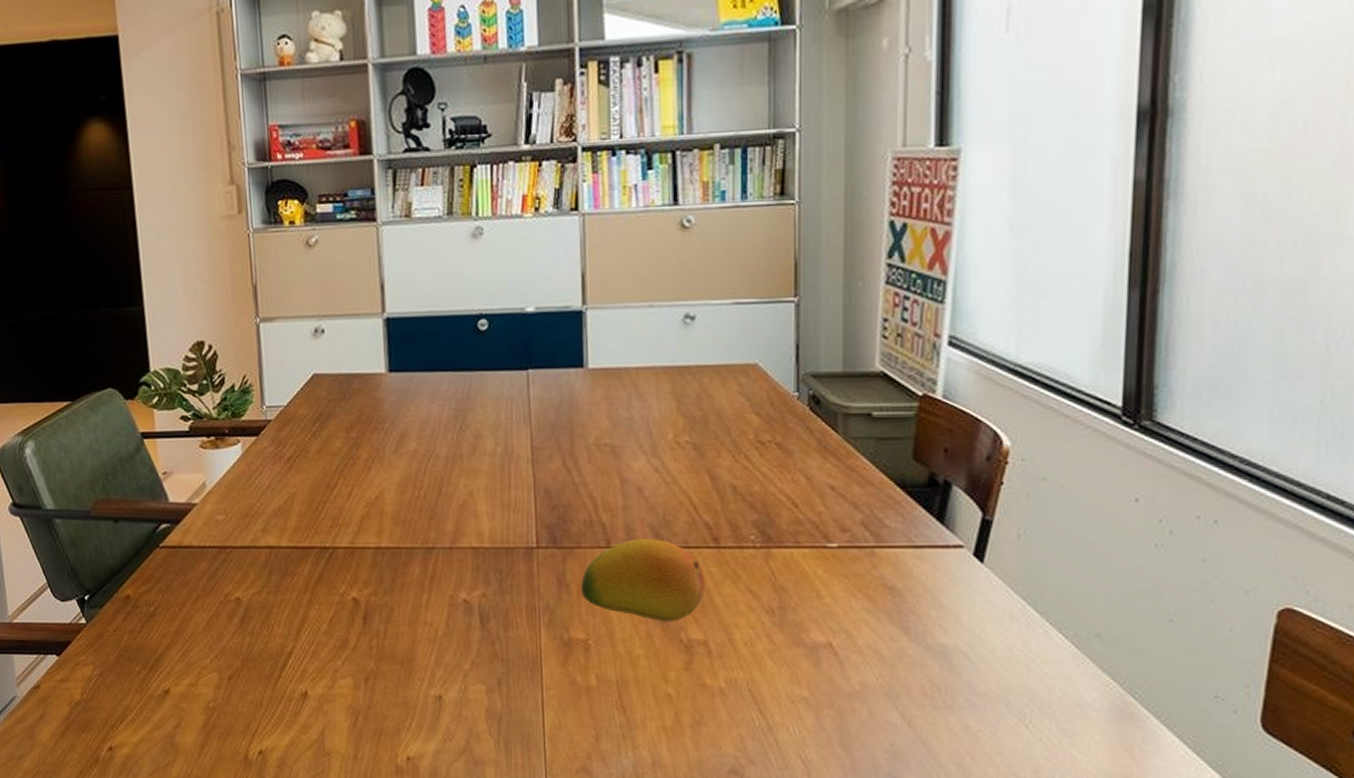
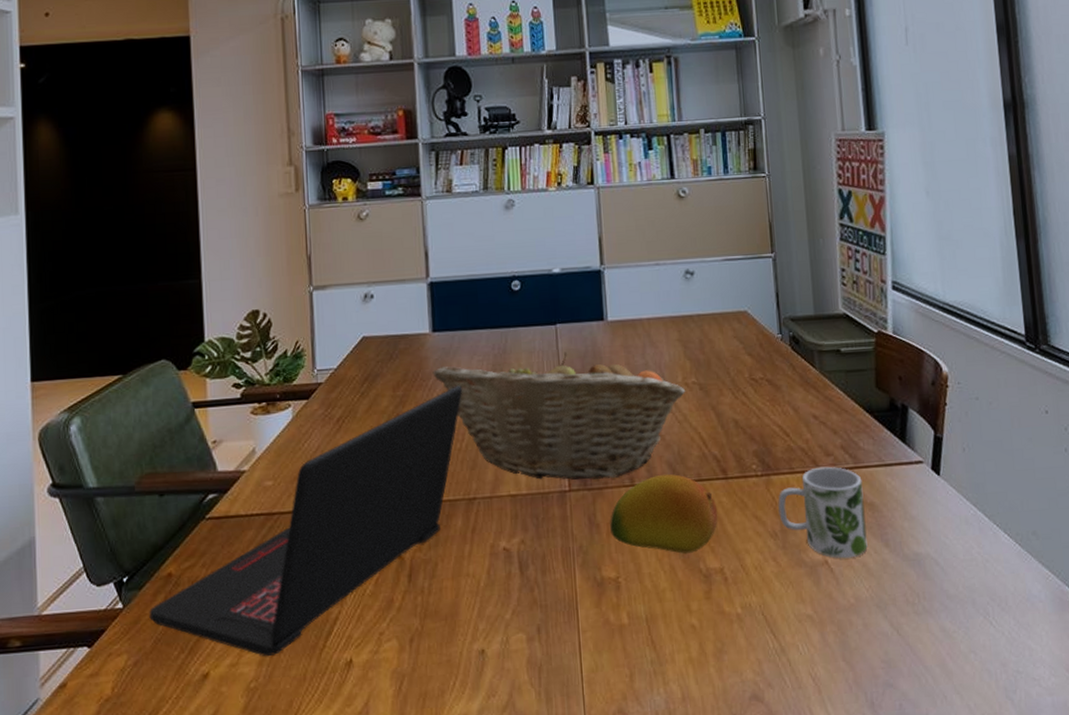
laptop: none [111,430,422,681] -> present [149,385,463,657]
fruit basket: none [389,400,677,538] -> present [432,351,686,480]
mug: none [778,543,884,643] -> present [778,466,868,559]

